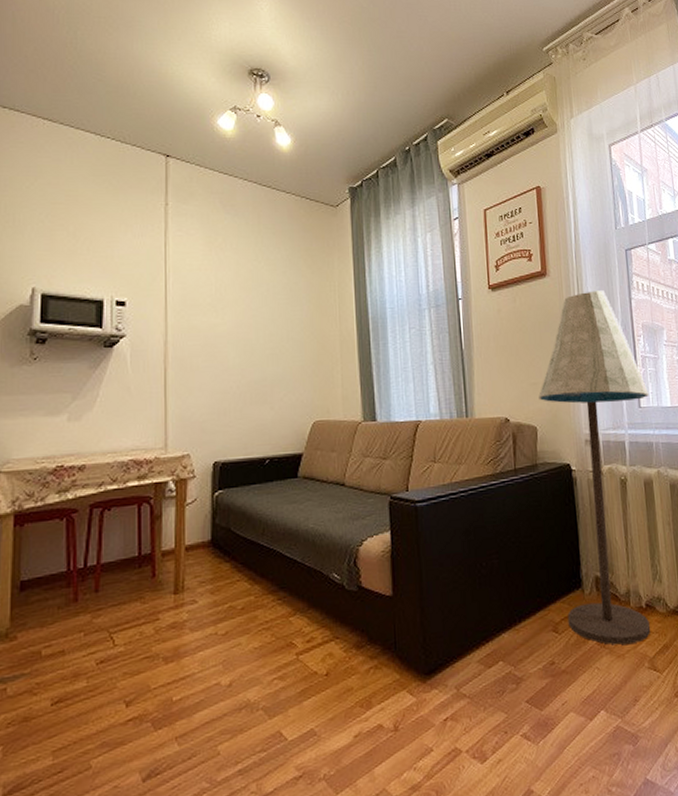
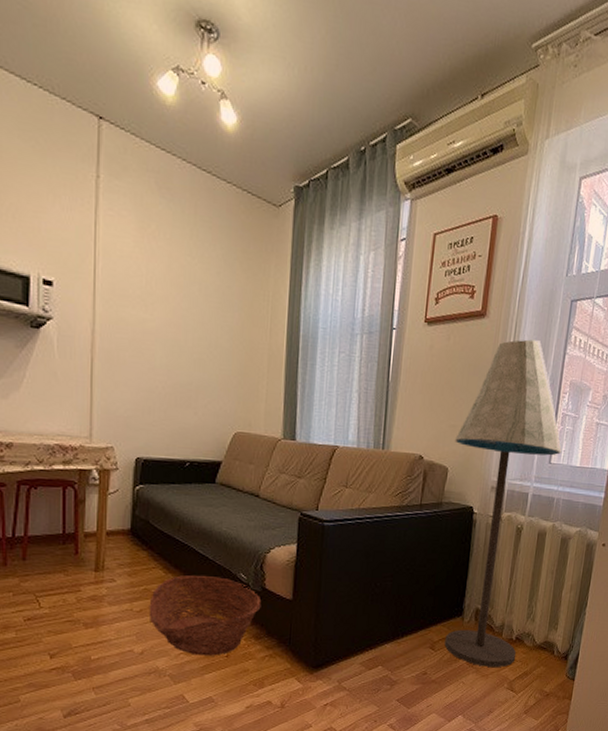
basket: none [235,581,359,679] -> present [148,574,262,656]

